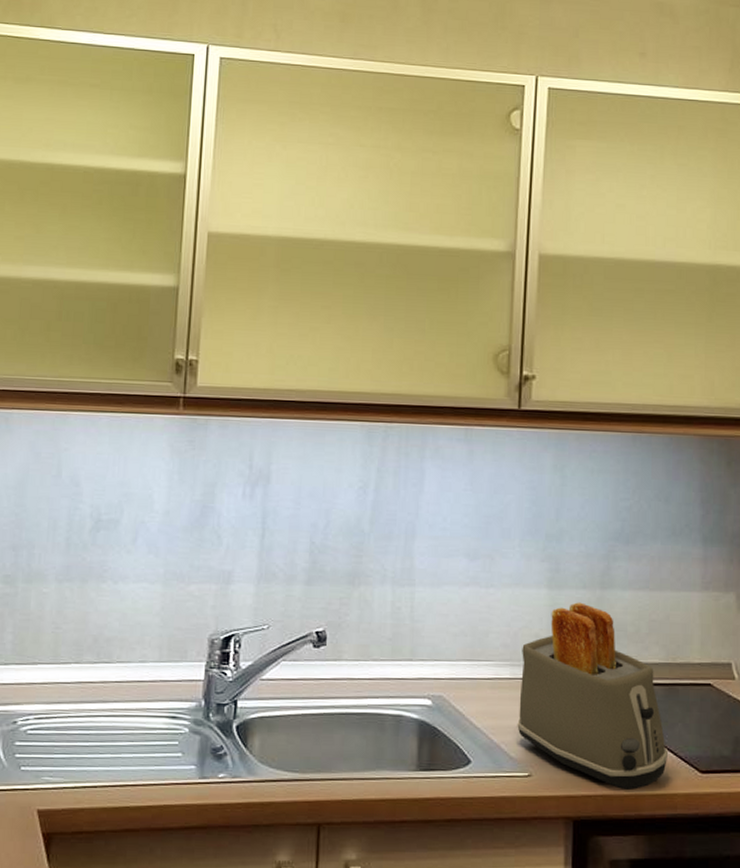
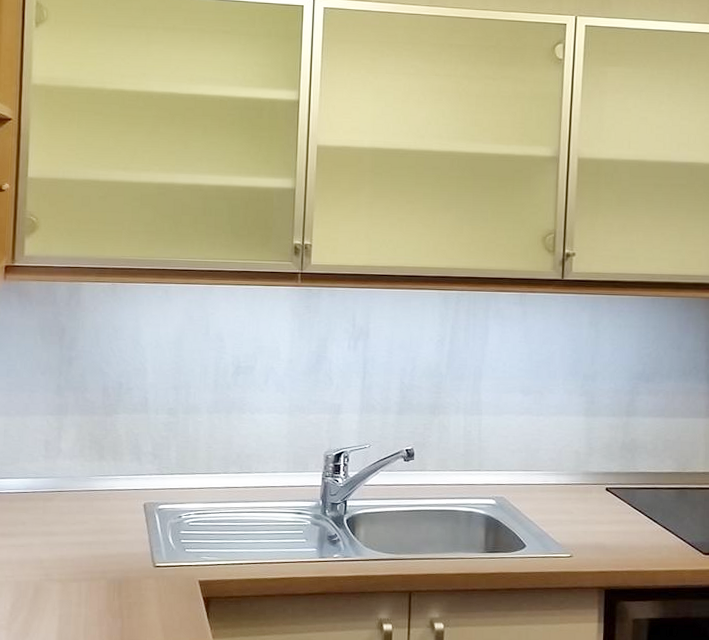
toaster: present [517,602,669,791] -> none [561,426,679,568]

